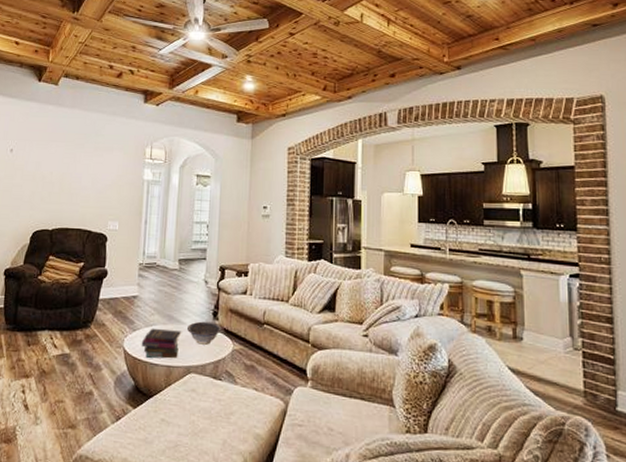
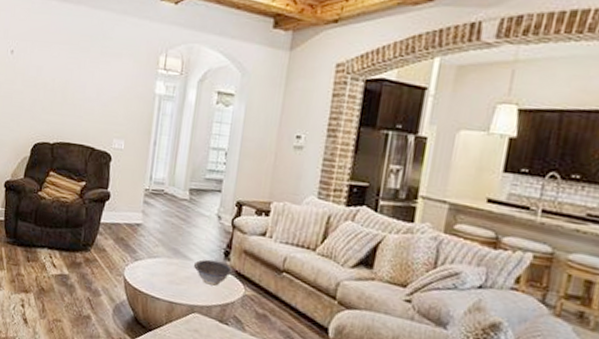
books: present [141,328,182,359] -> none [142,259,188,295]

